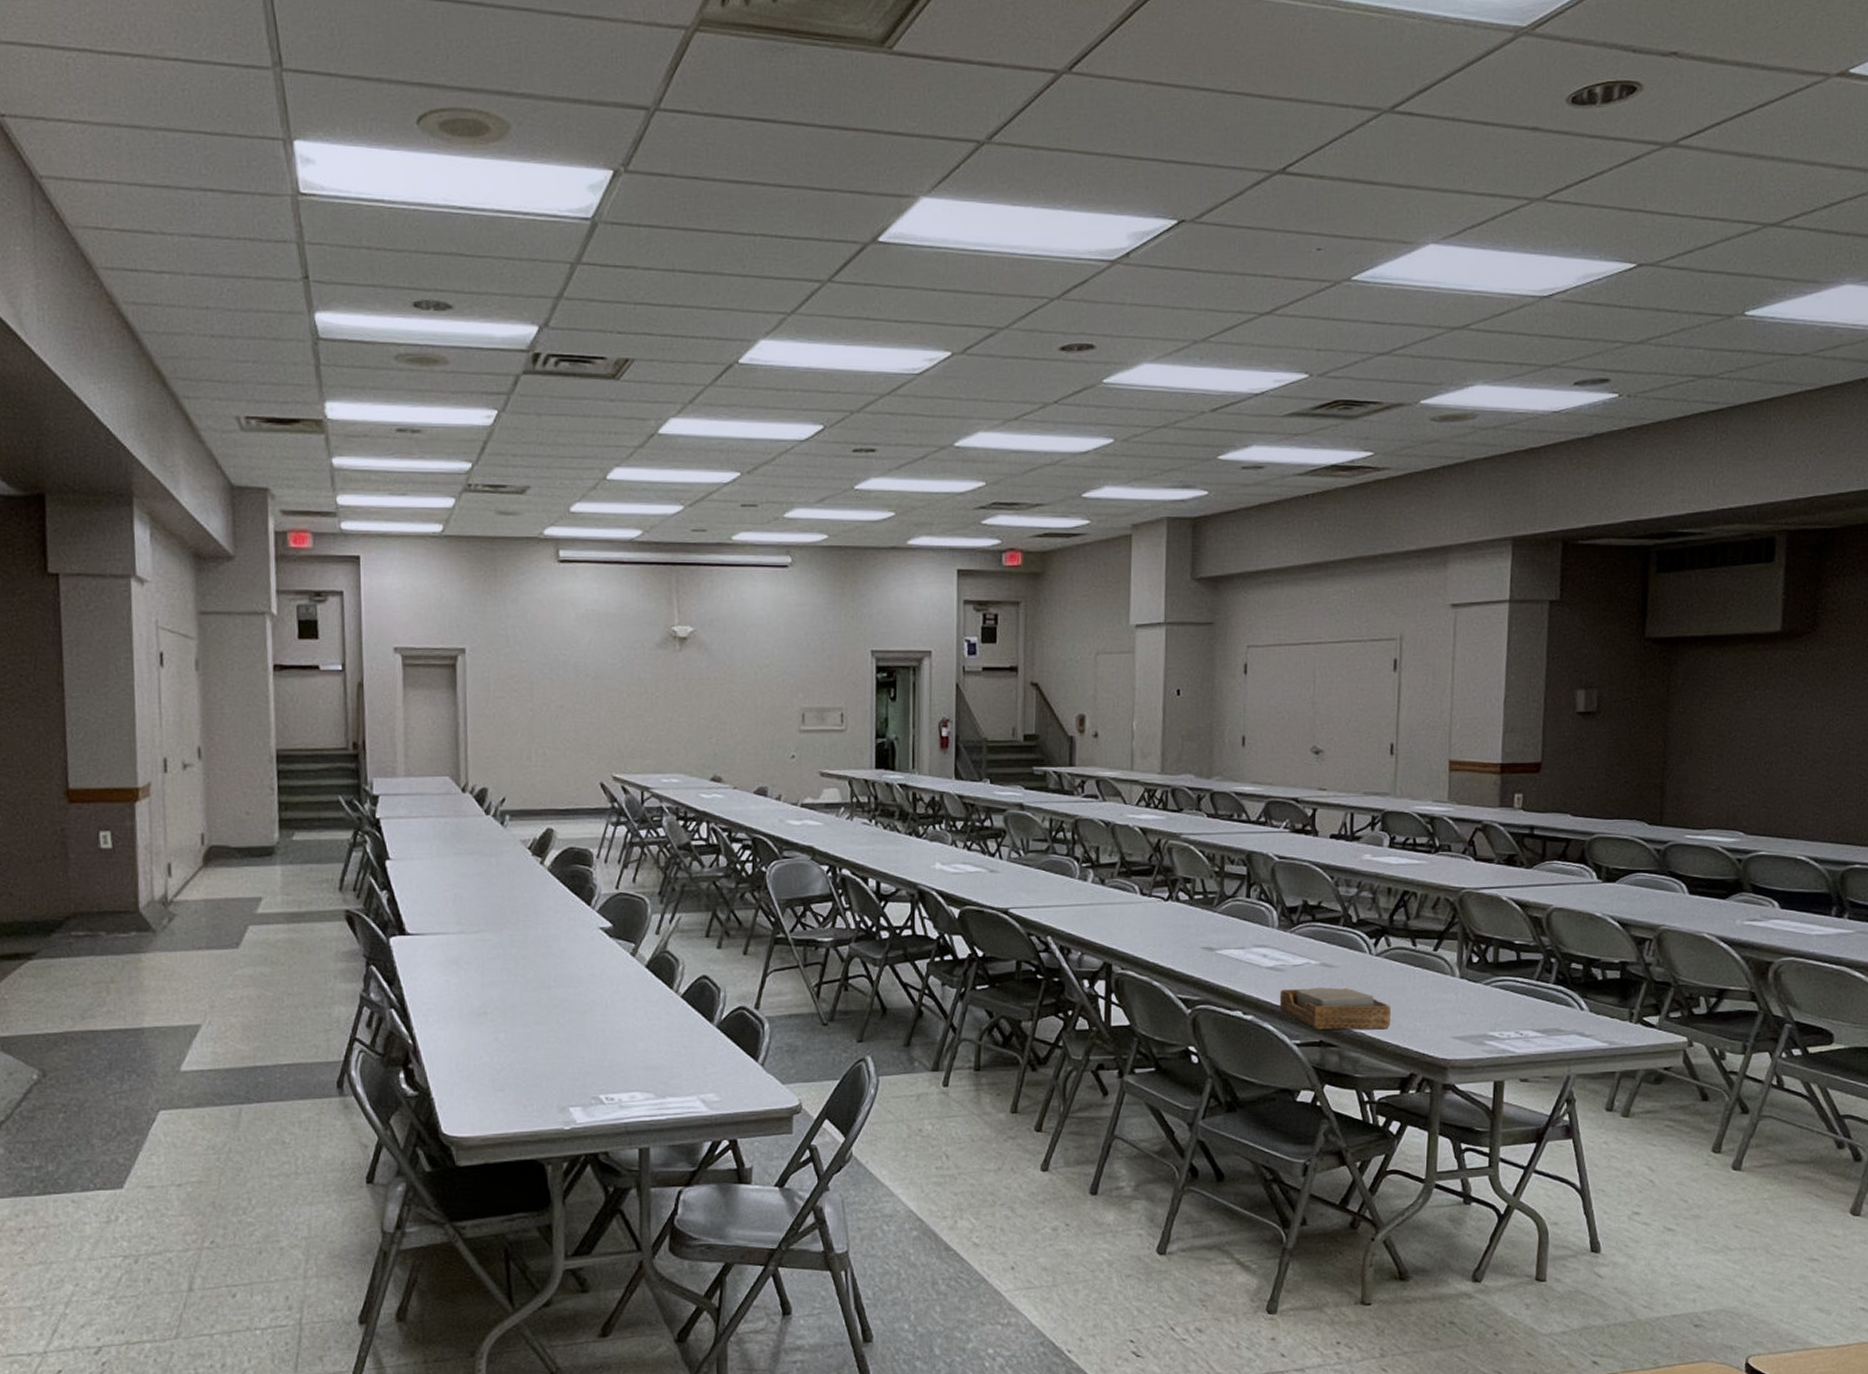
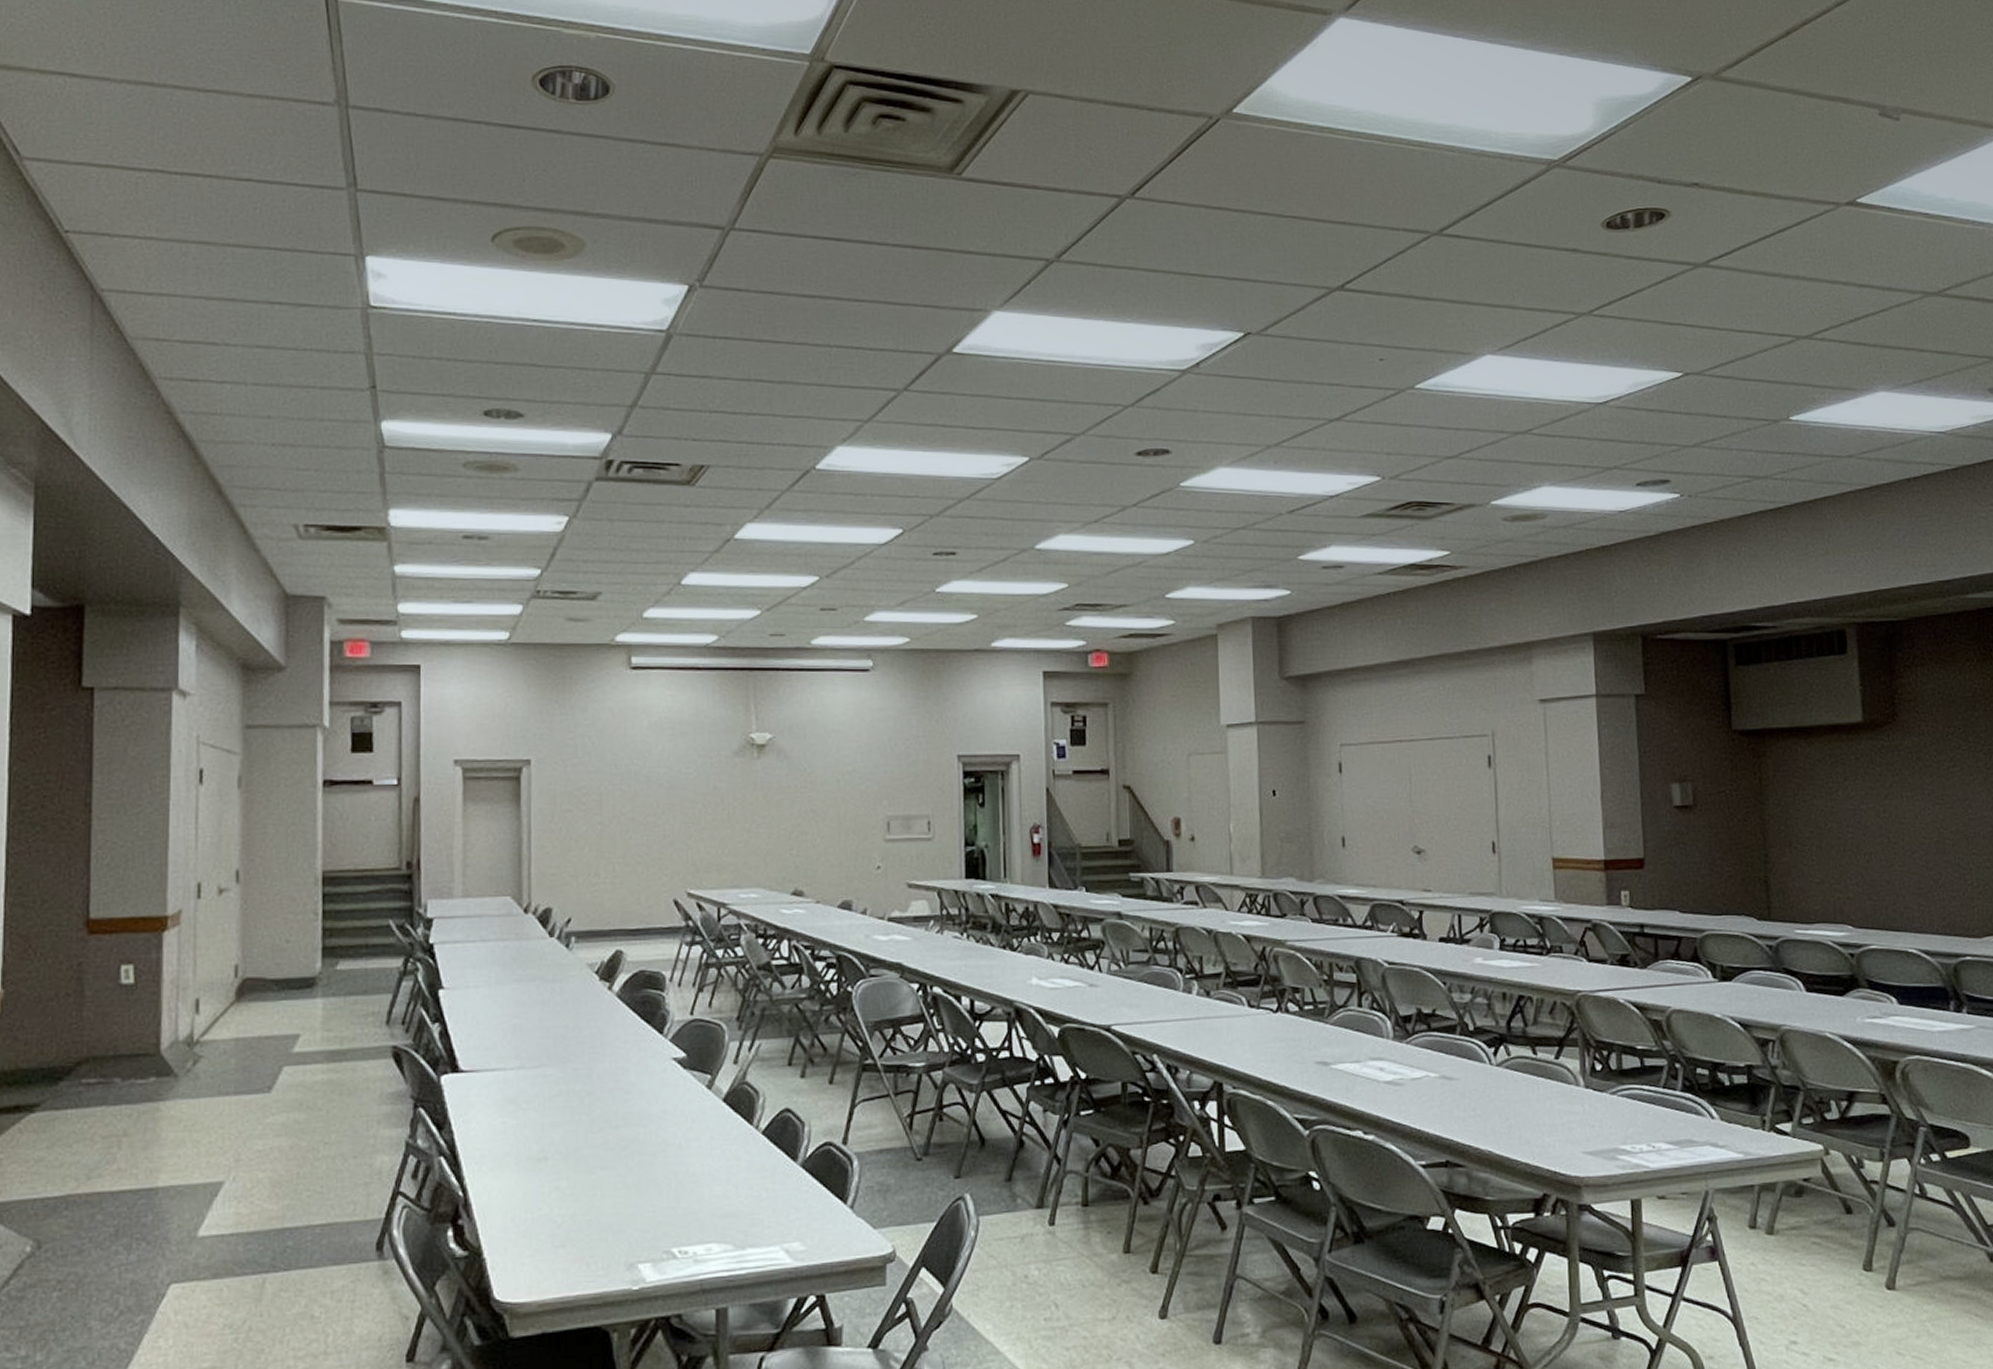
napkin holder: present [1279,987,1391,1030] -> none [1400,1102,1519,1149]

